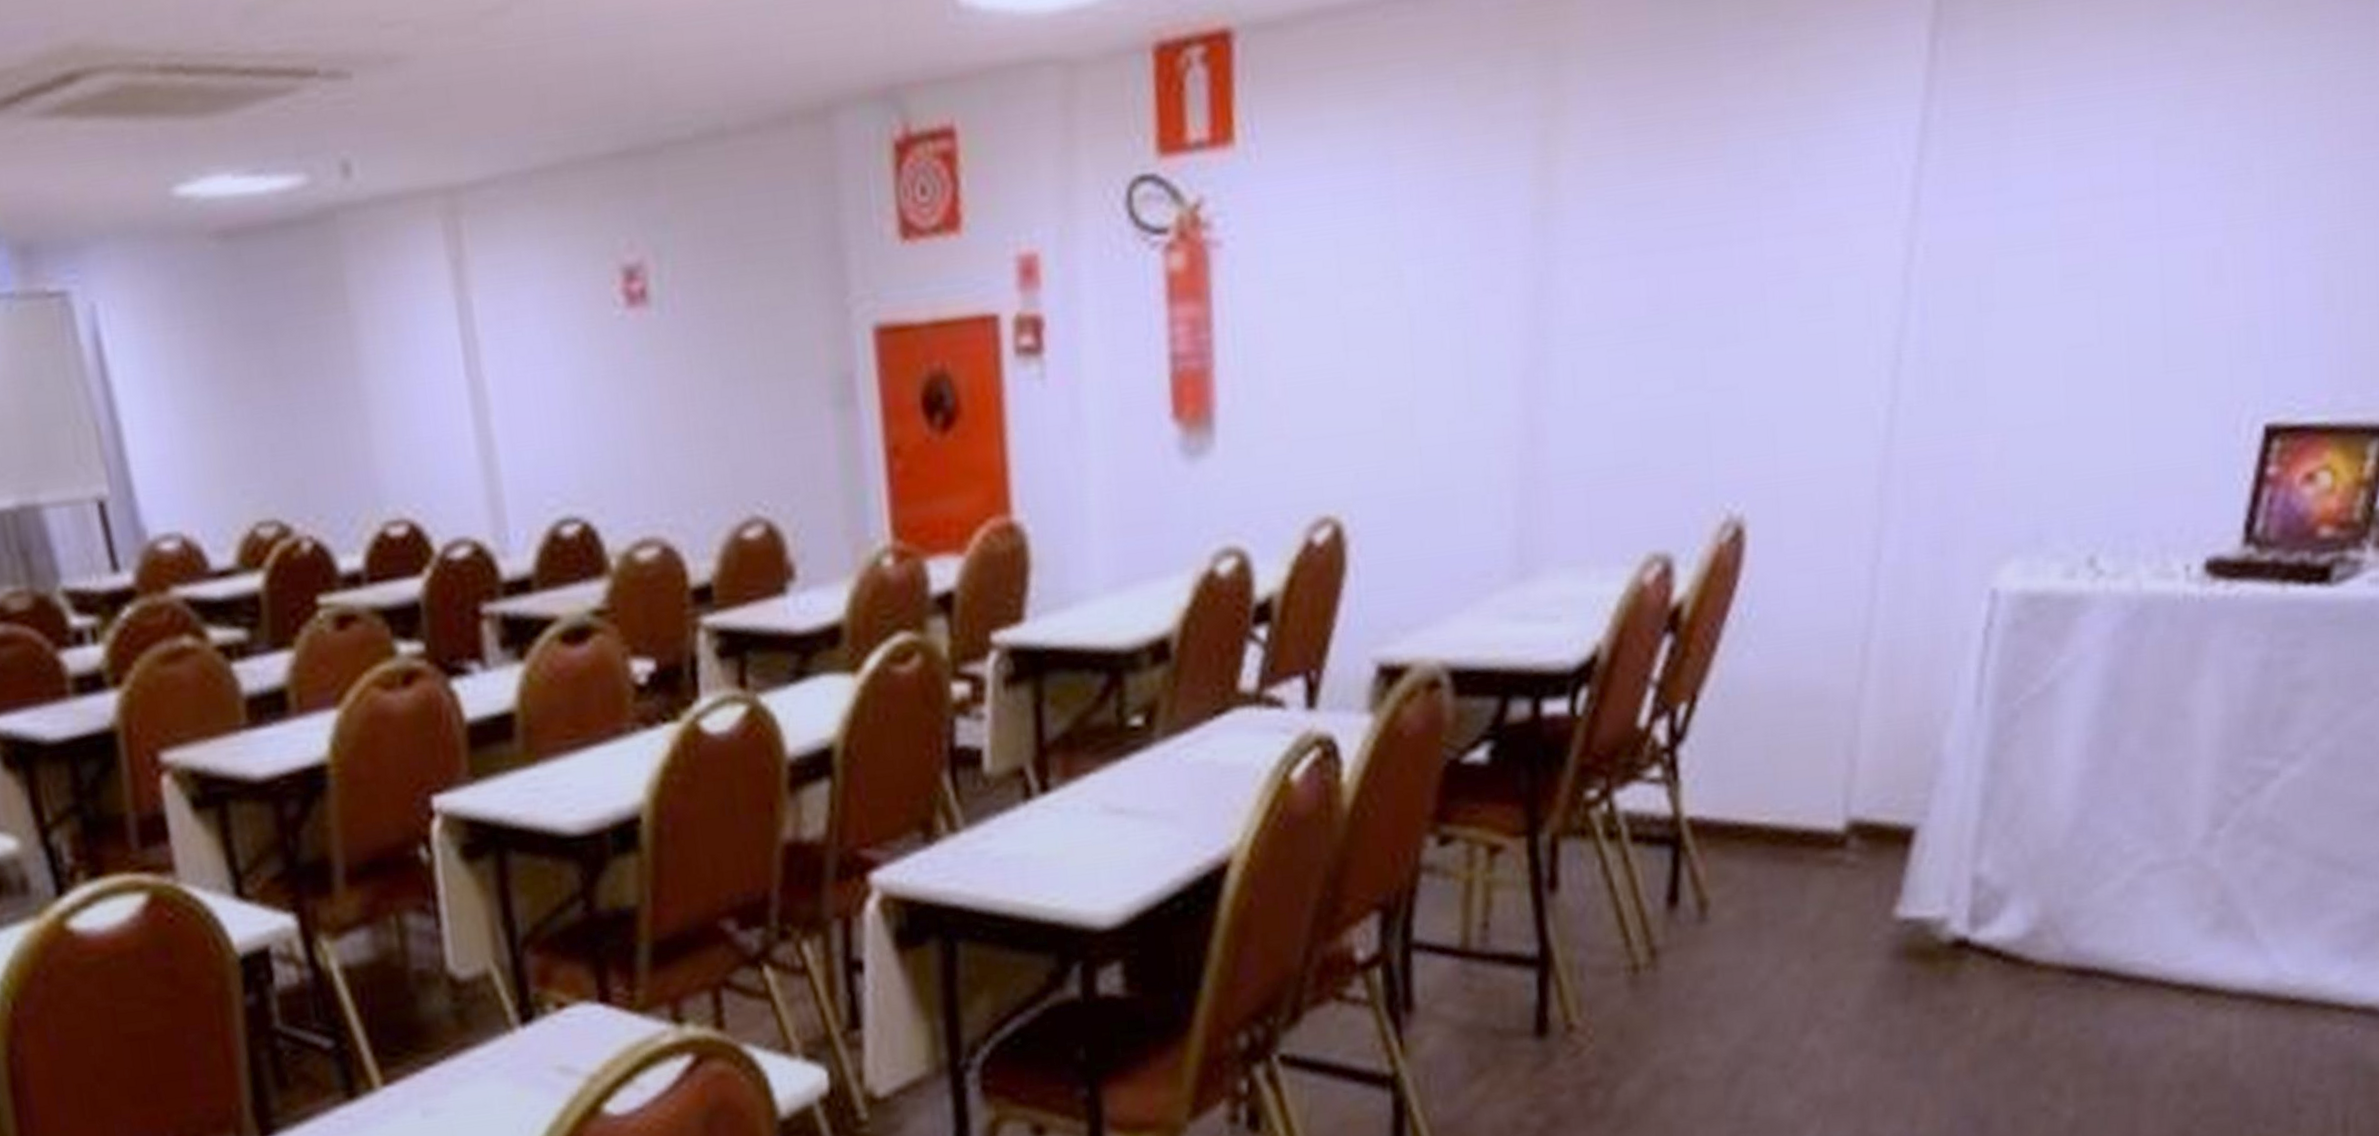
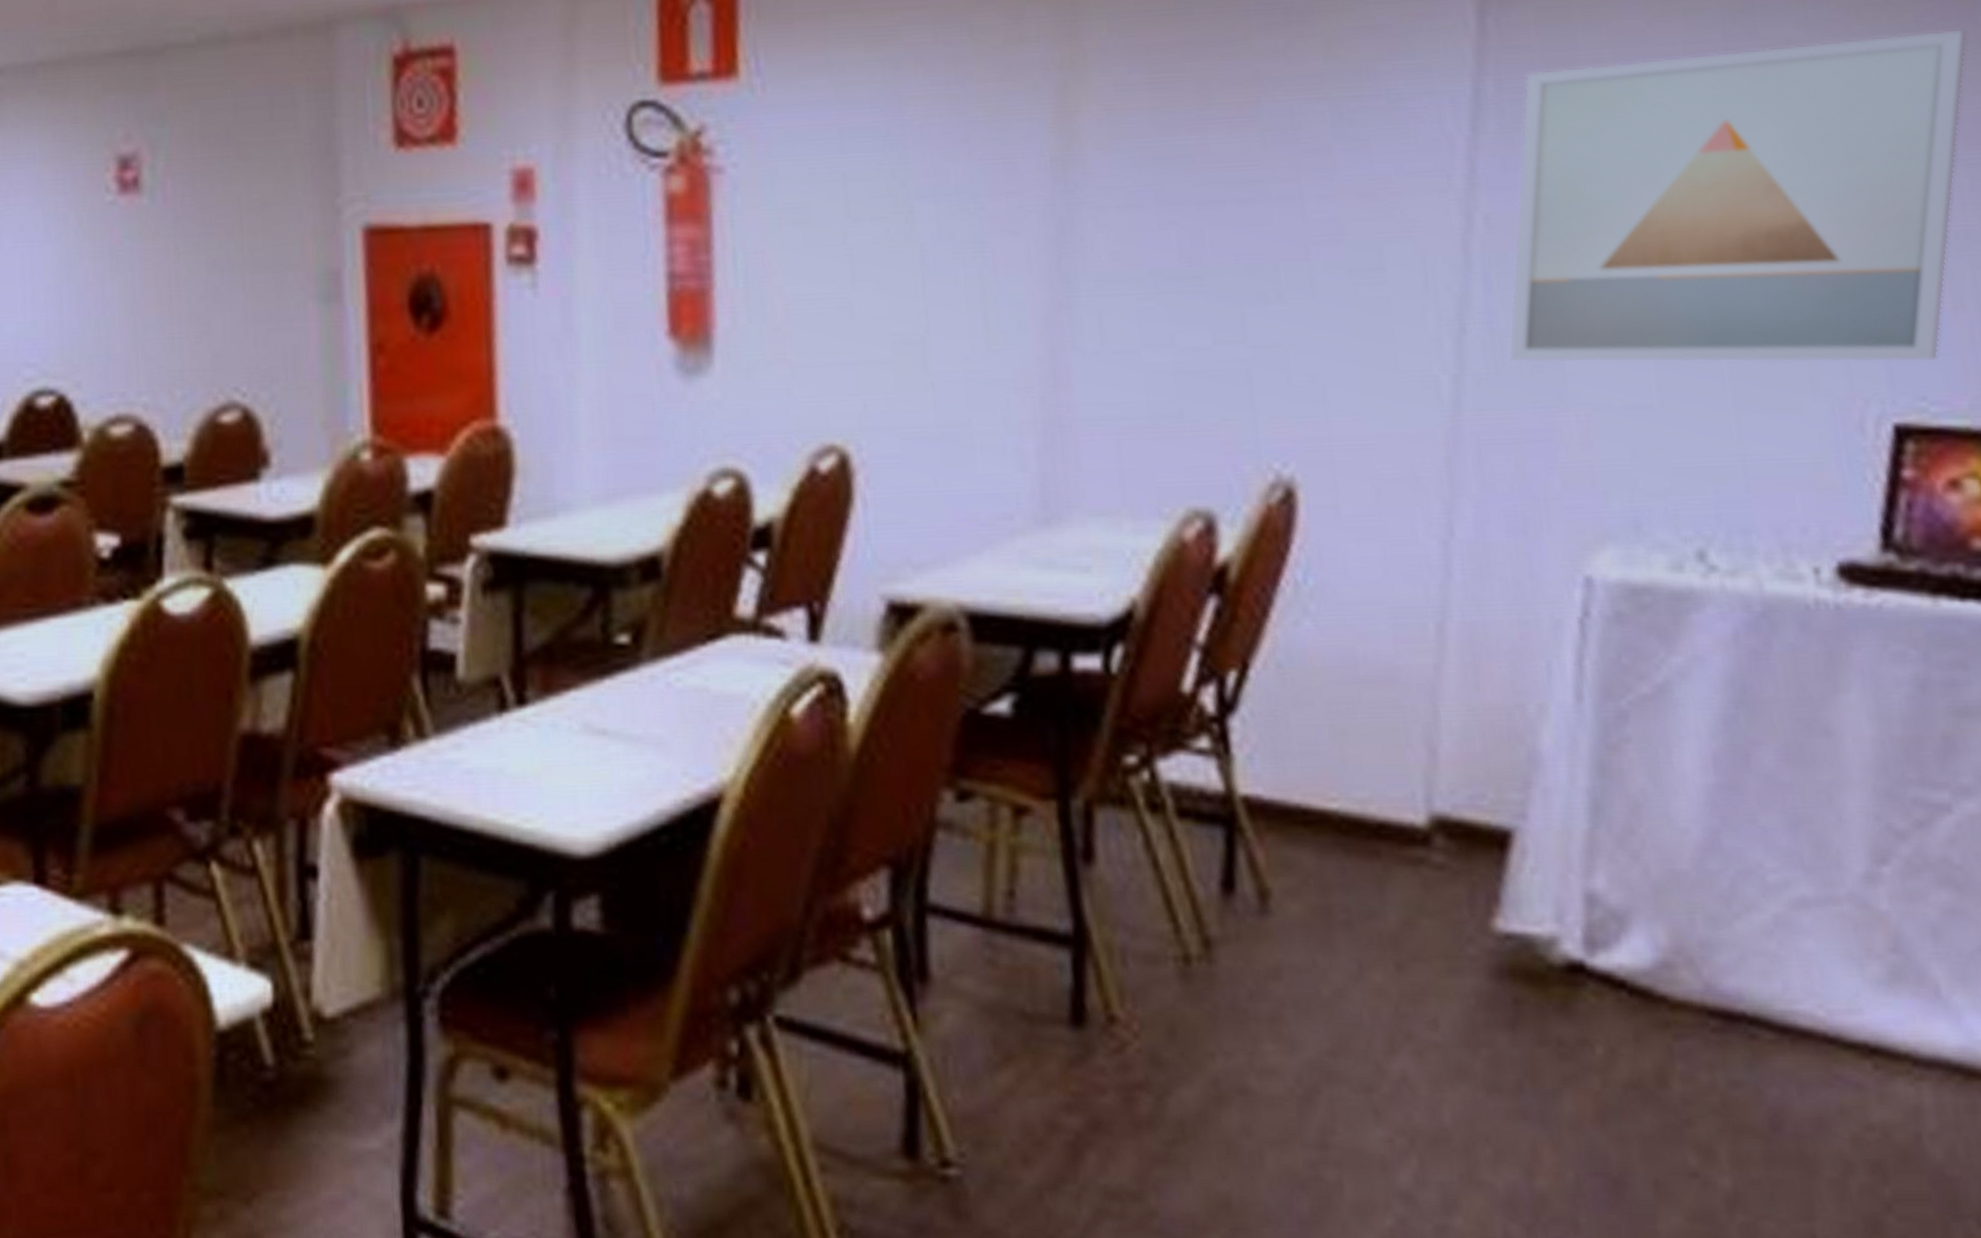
wall art: none [1938,28,2364,389] -> present [1508,28,1968,363]

